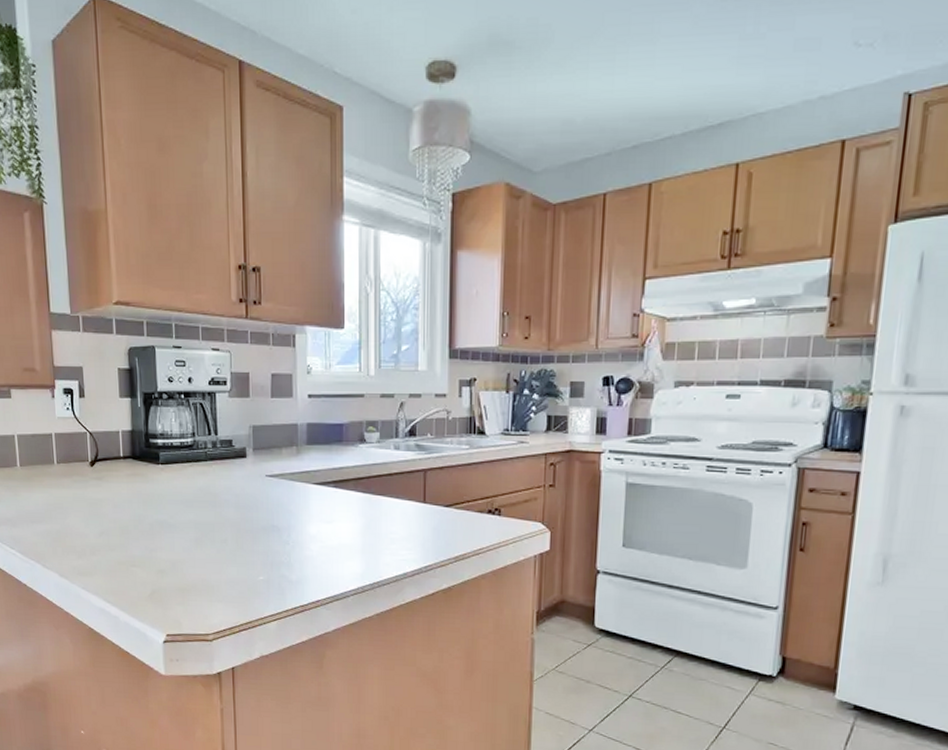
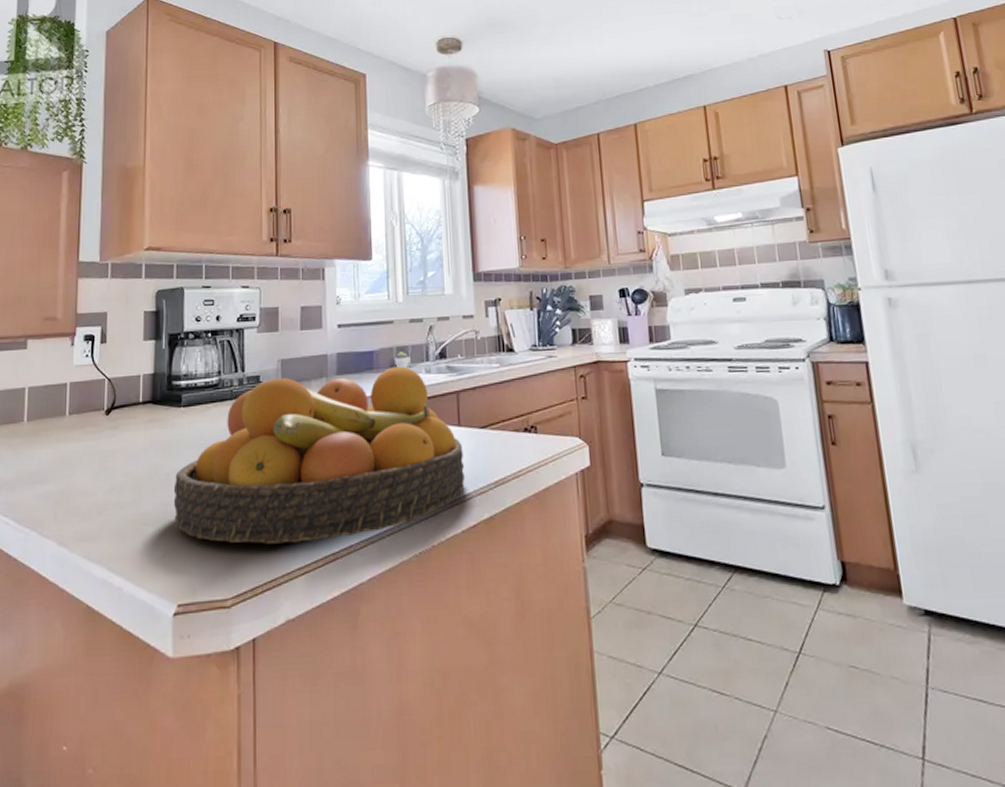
fruit bowl: none [157,441,427,594] -> present [173,366,465,544]

